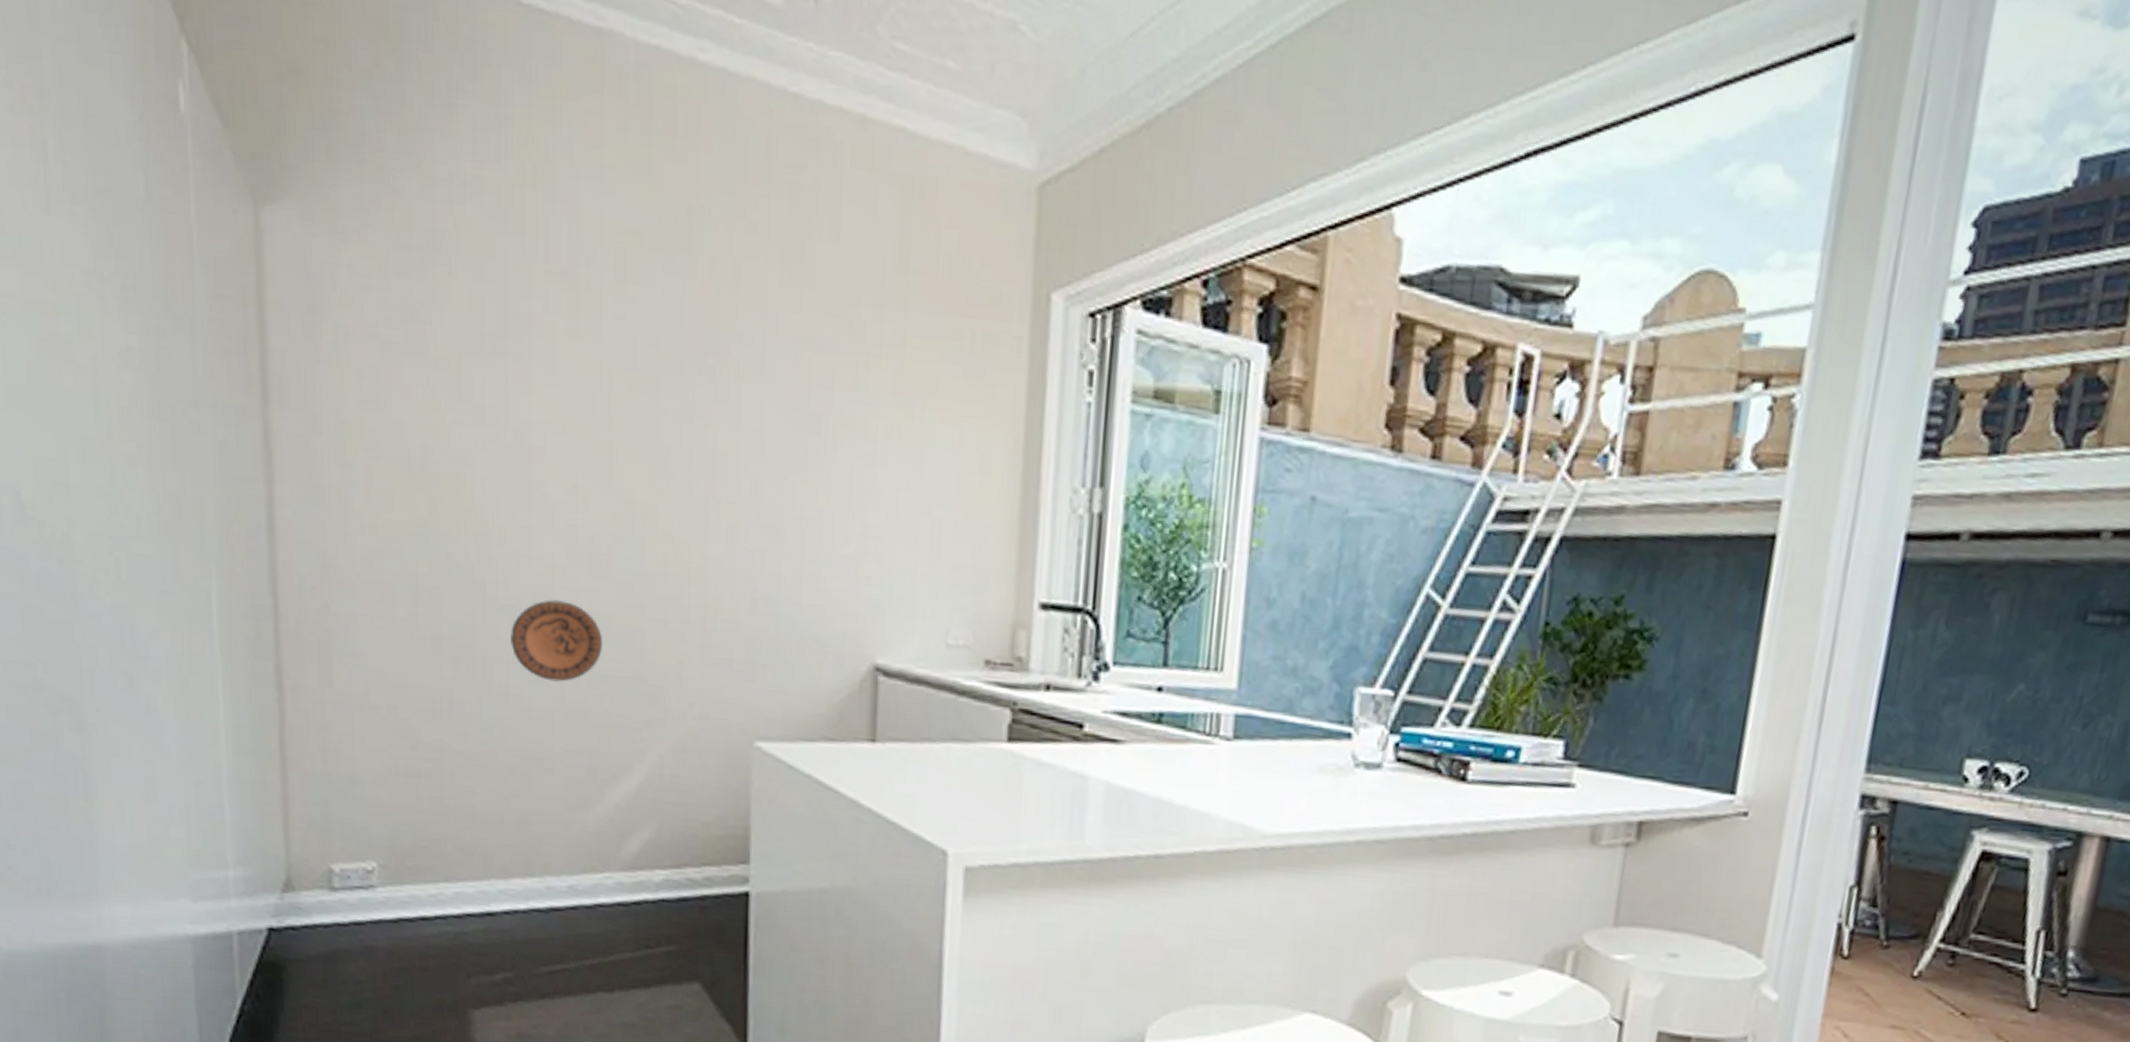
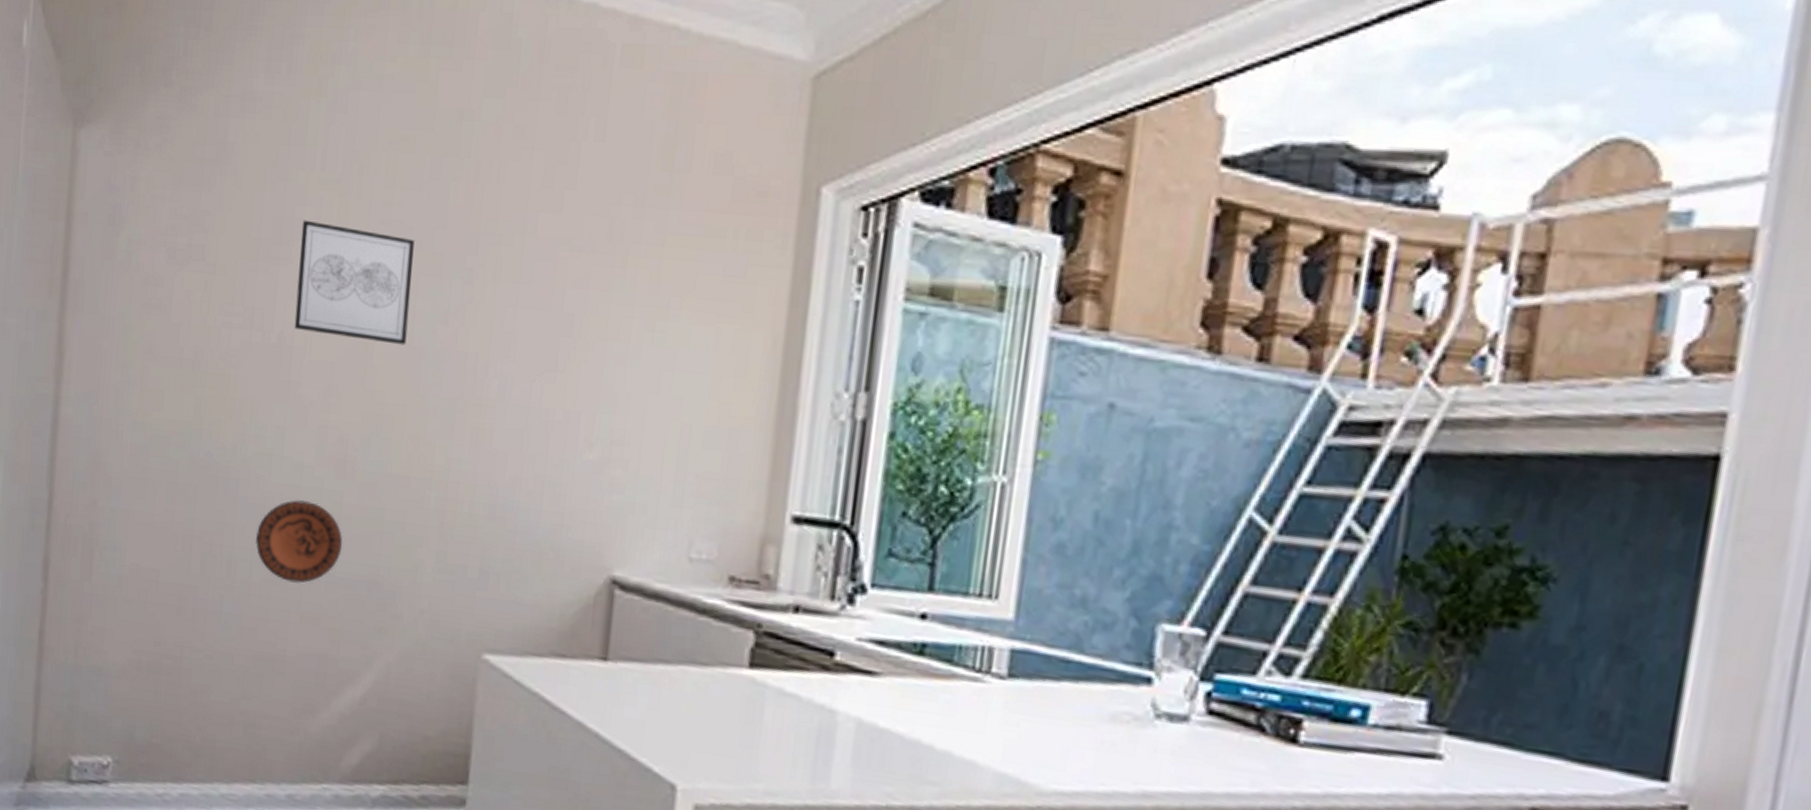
wall art: none [529,313,653,444] -> present [294,219,415,345]

